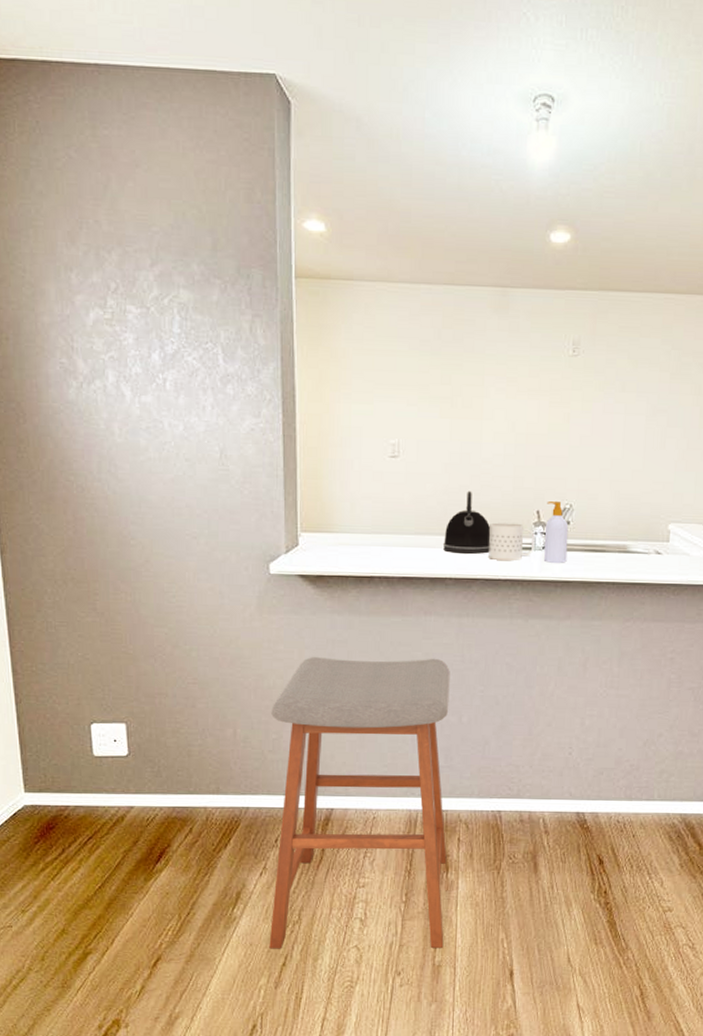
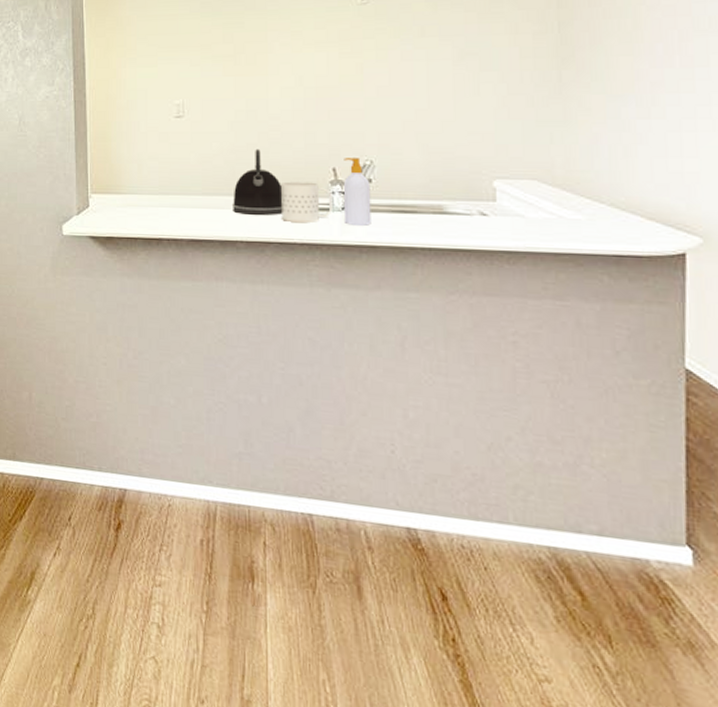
stool: present [269,656,450,949] -> none [63,320,253,678]

